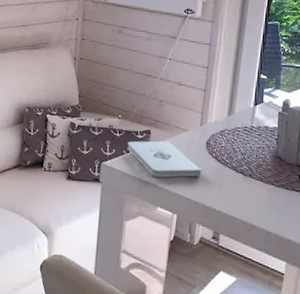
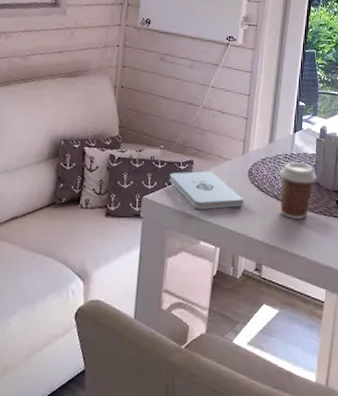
coffee cup: none [238,134,279,192] -> present [279,161,317,220]

